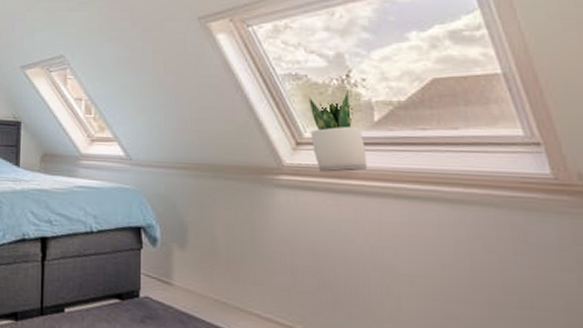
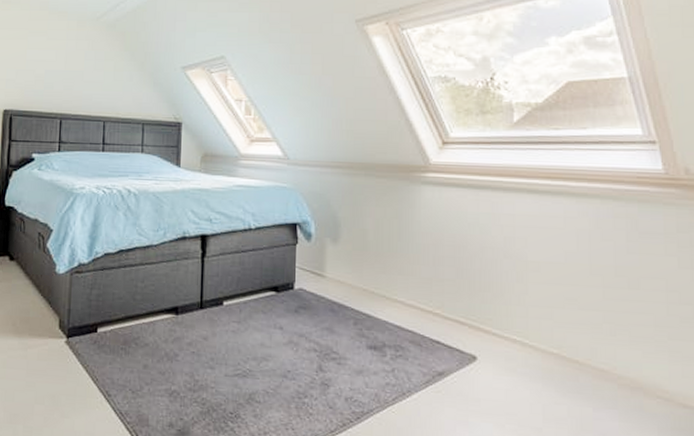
planter: present [308,89,368,172] -> none [456,91,506,170]

